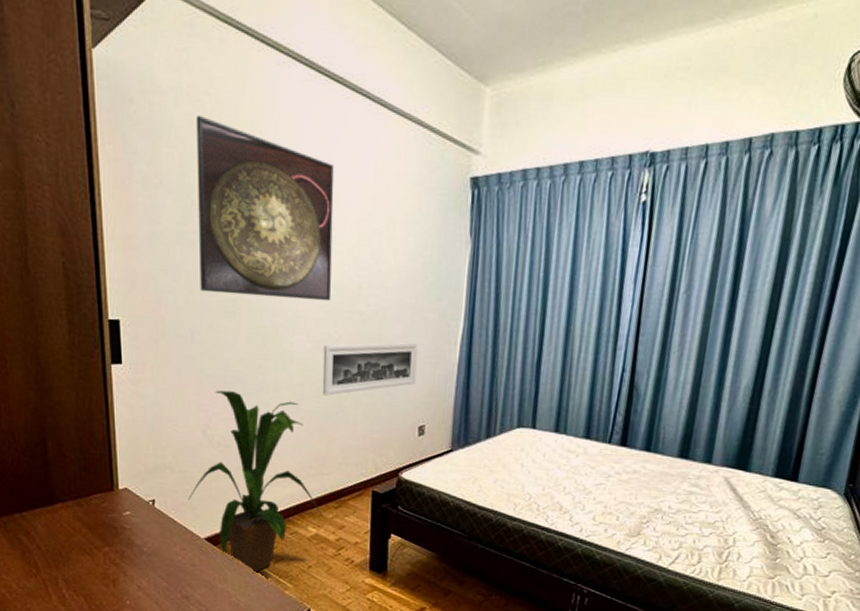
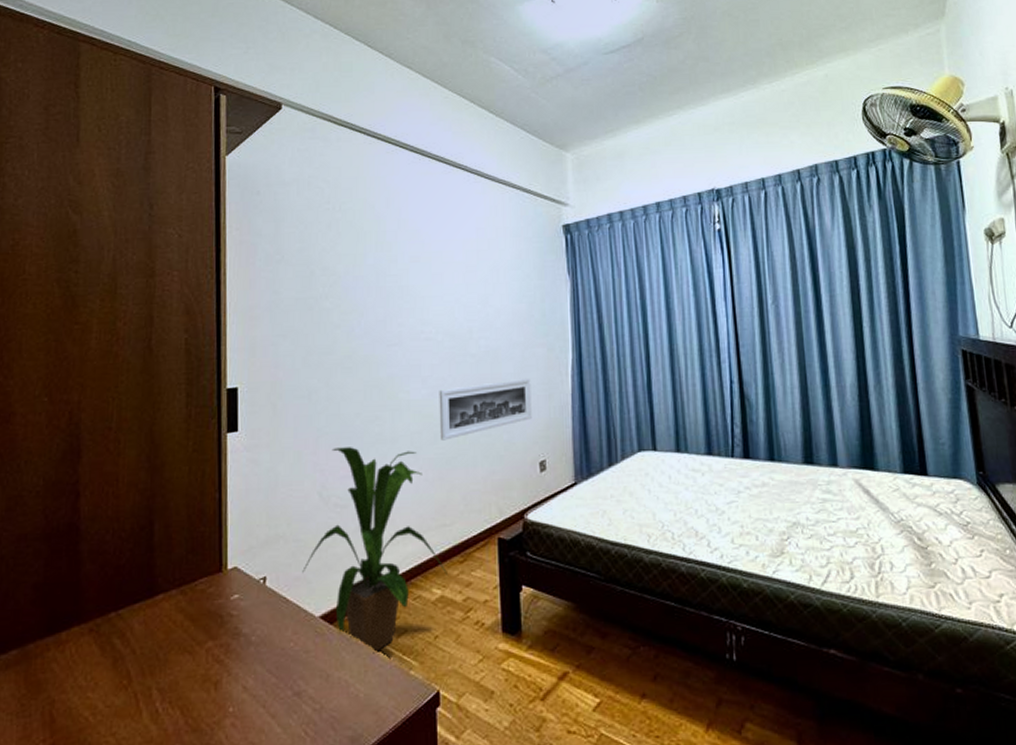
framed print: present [196,116,334,301] -> none [316,199,444,352]

